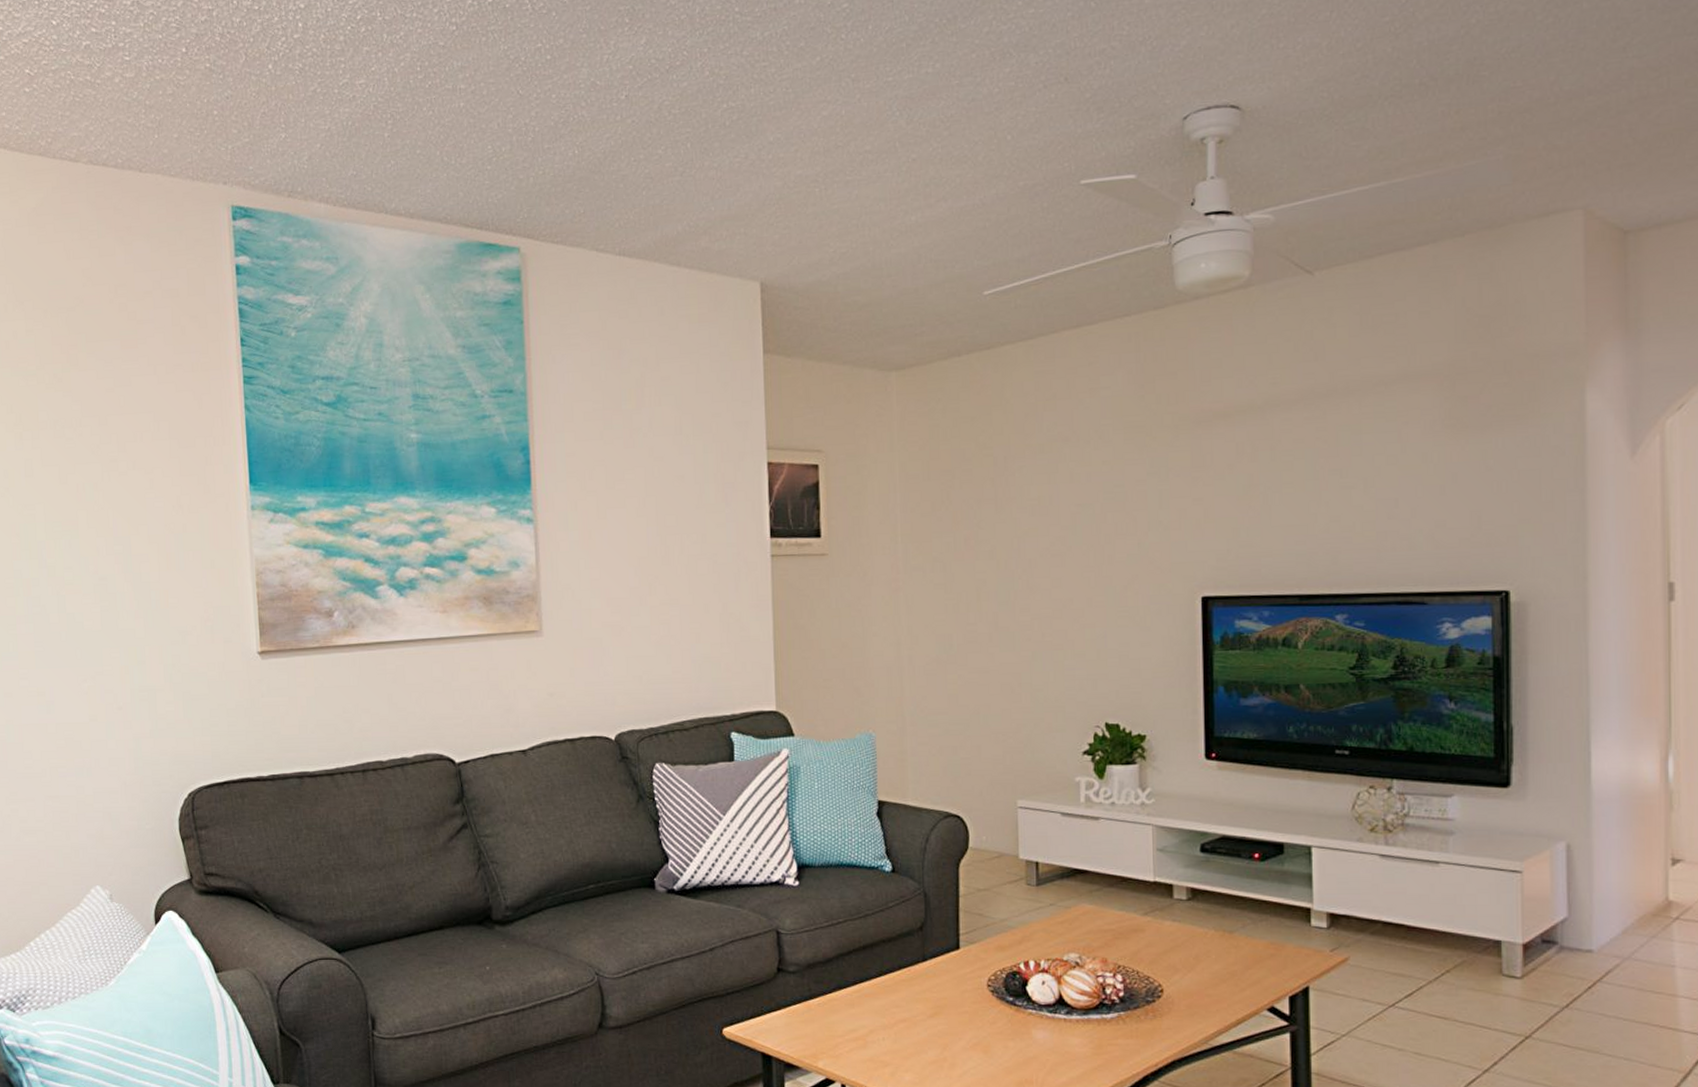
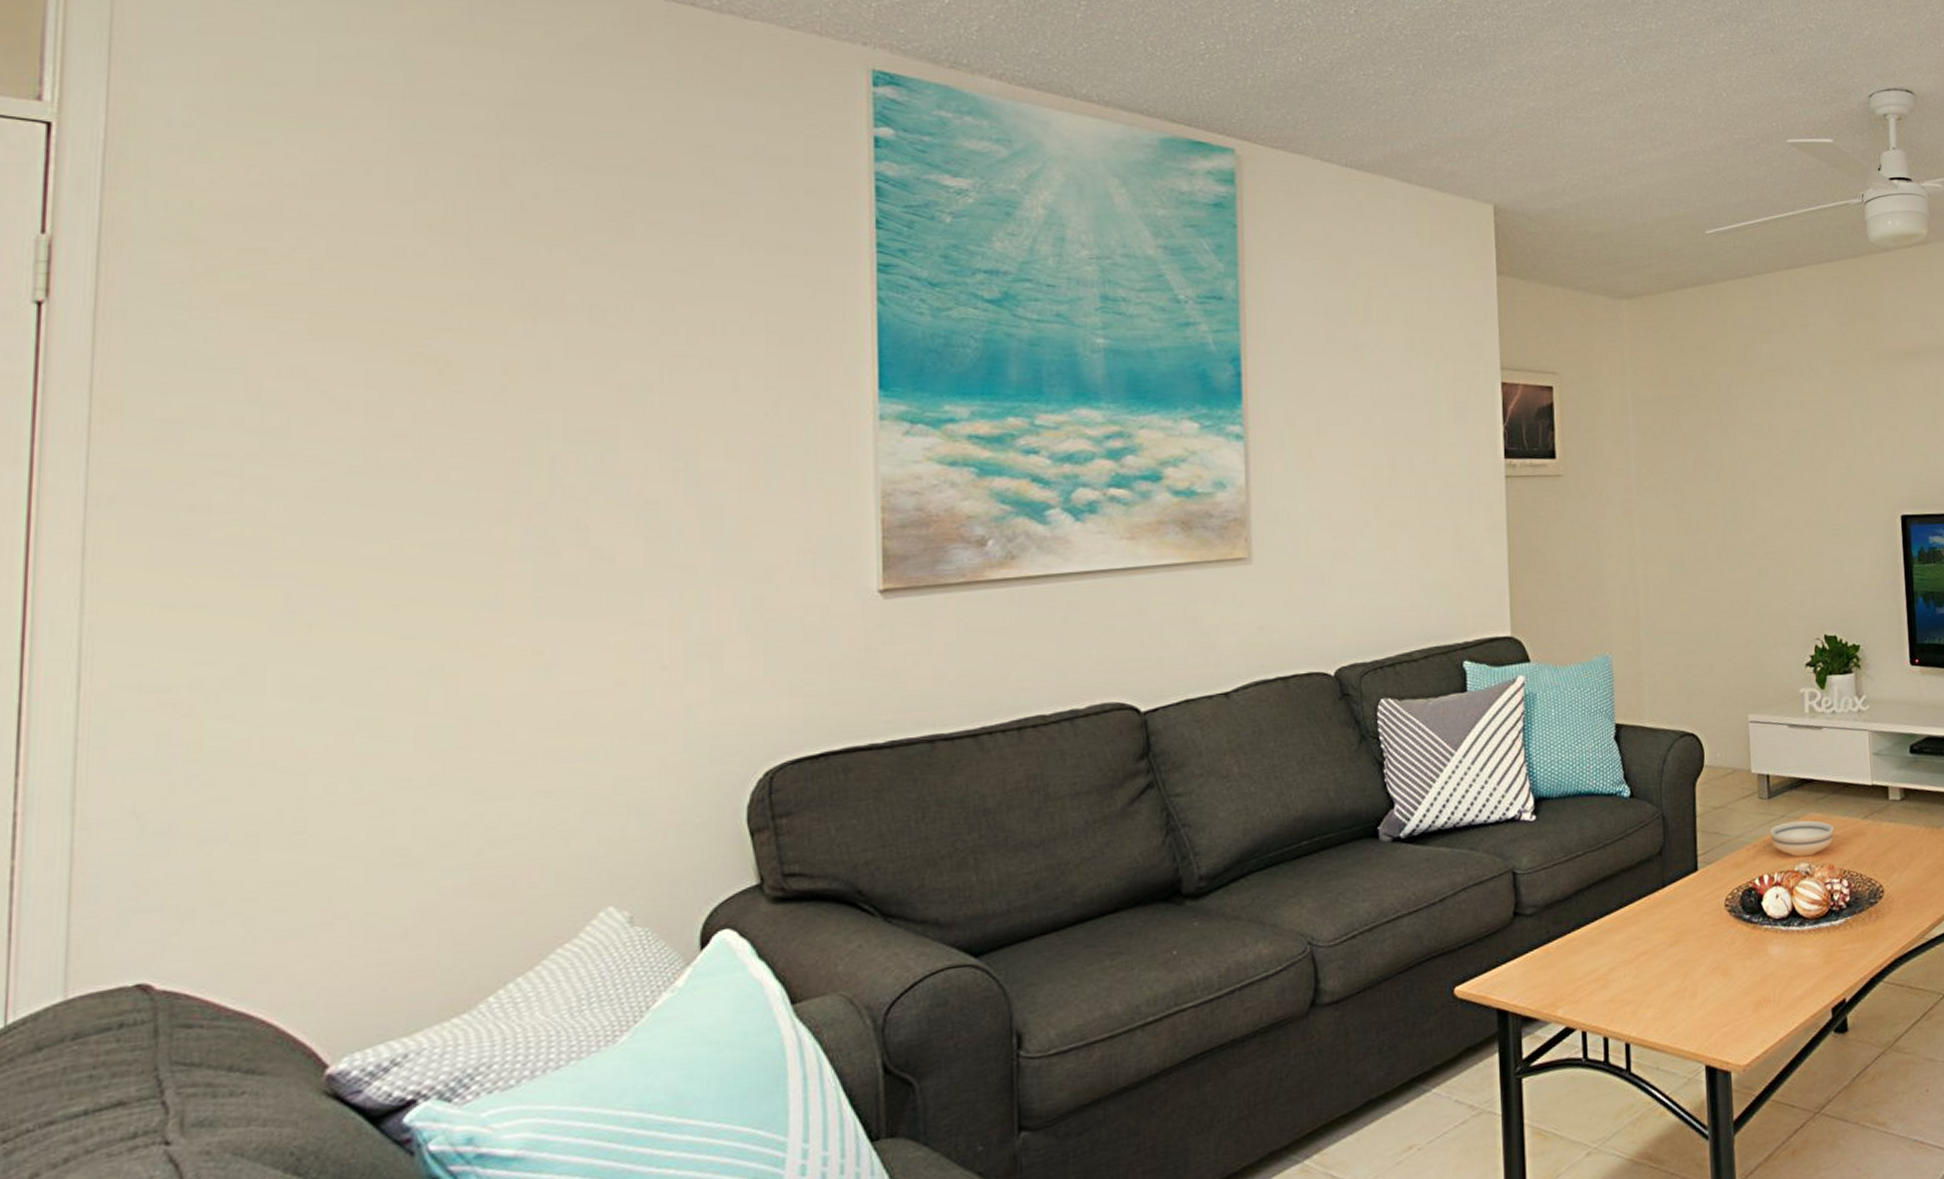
bowl: none [1037,911,1108,947] -> present [1769,820,1834,858]

